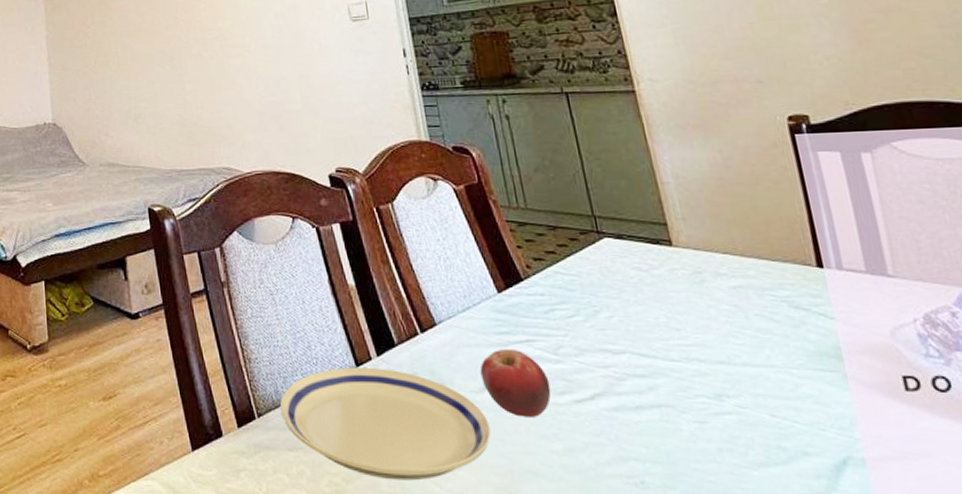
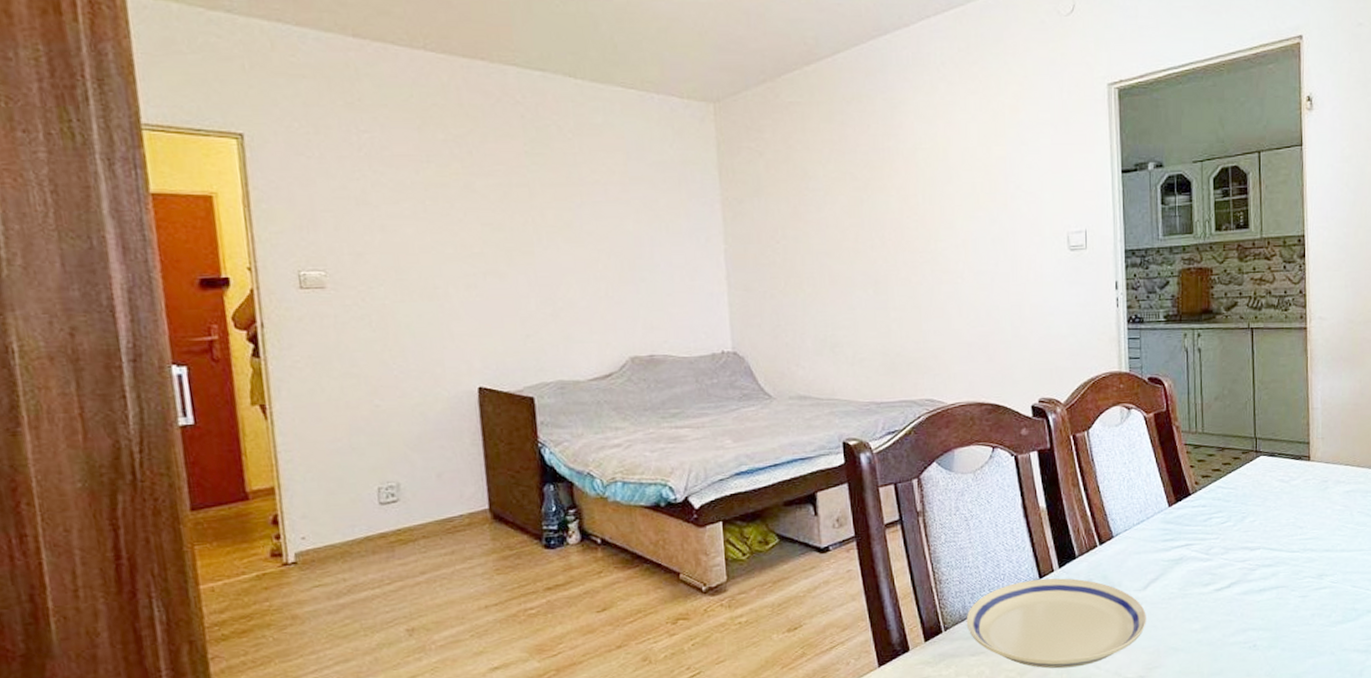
fruit: present [480,348,551,417] -> none [1145,552,1199,607]

